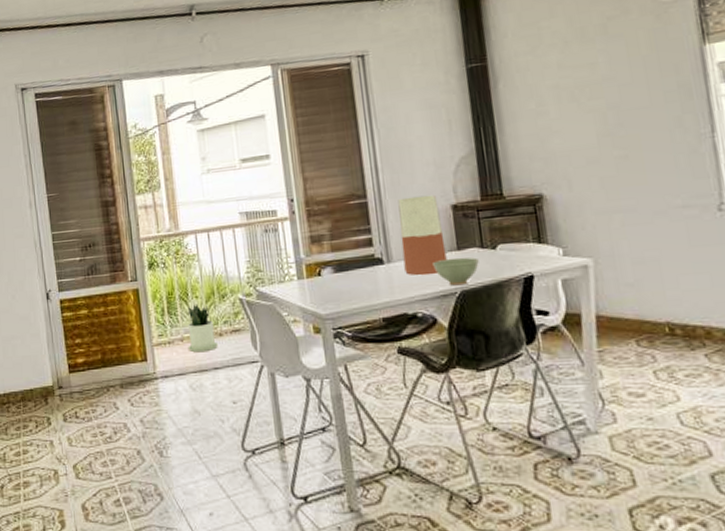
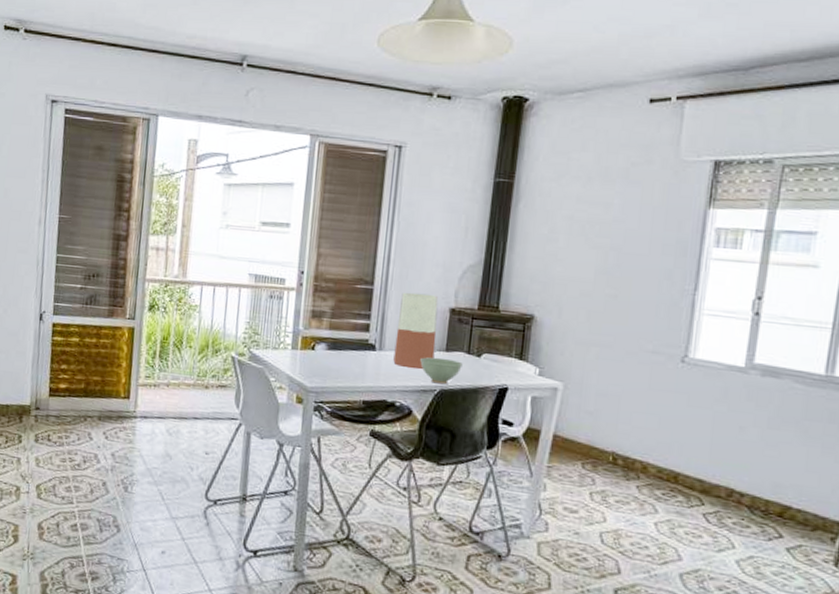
planter: present [187,304,218,353] -> none [172,353,202,401]

